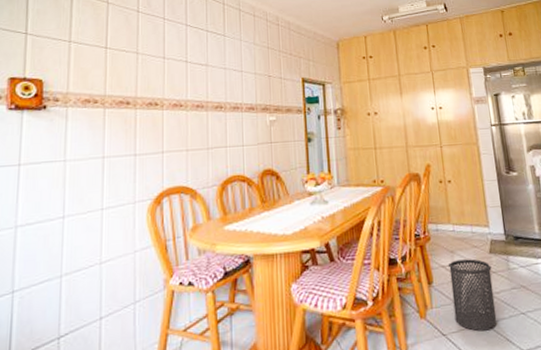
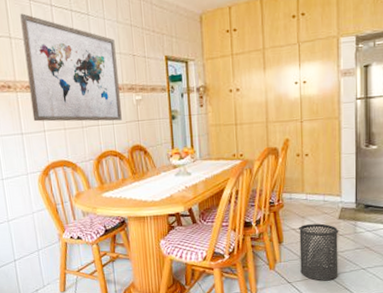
wall art: none [151,31,253,143] -> present [20,13,122,122]

